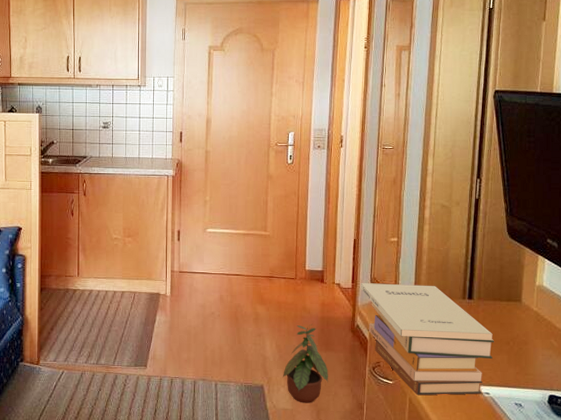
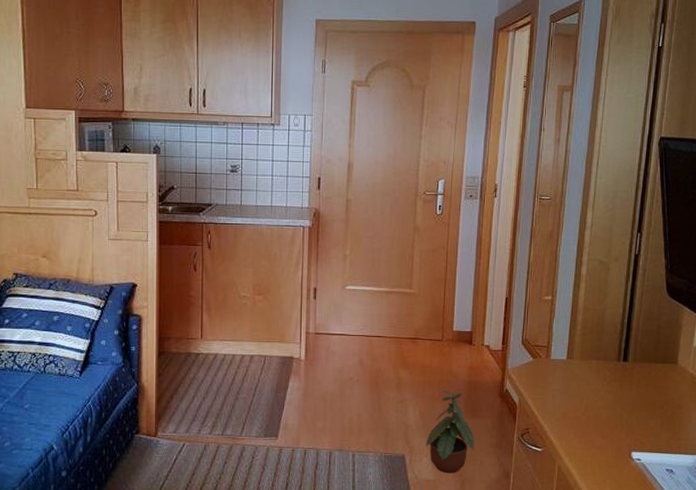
books: present [360,283,495,396] -> none [510,345,649,463]

